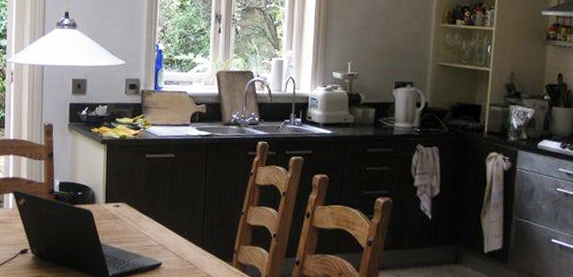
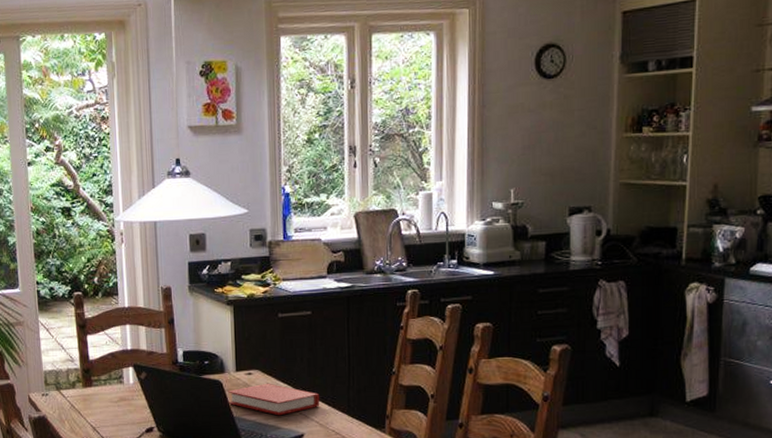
book: none [96,215,178,245] -> present [227,383,320,416]

